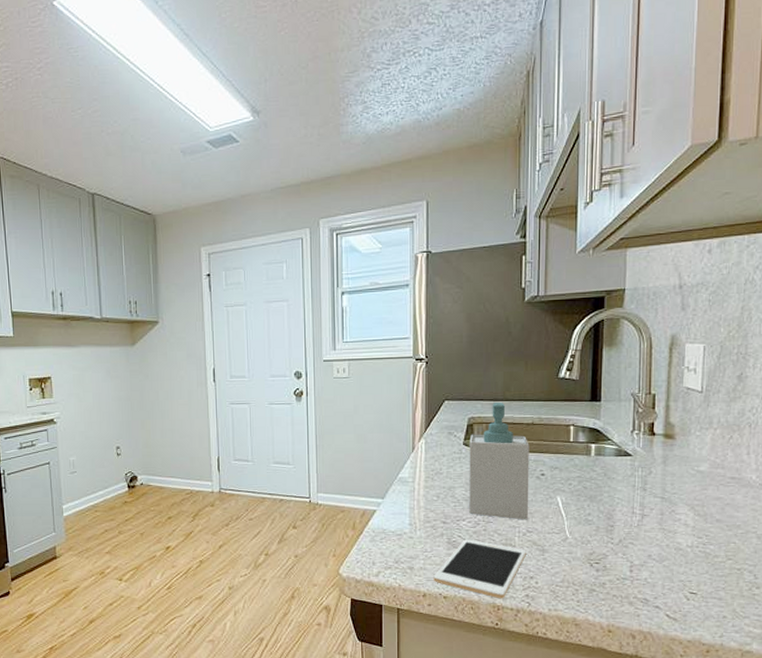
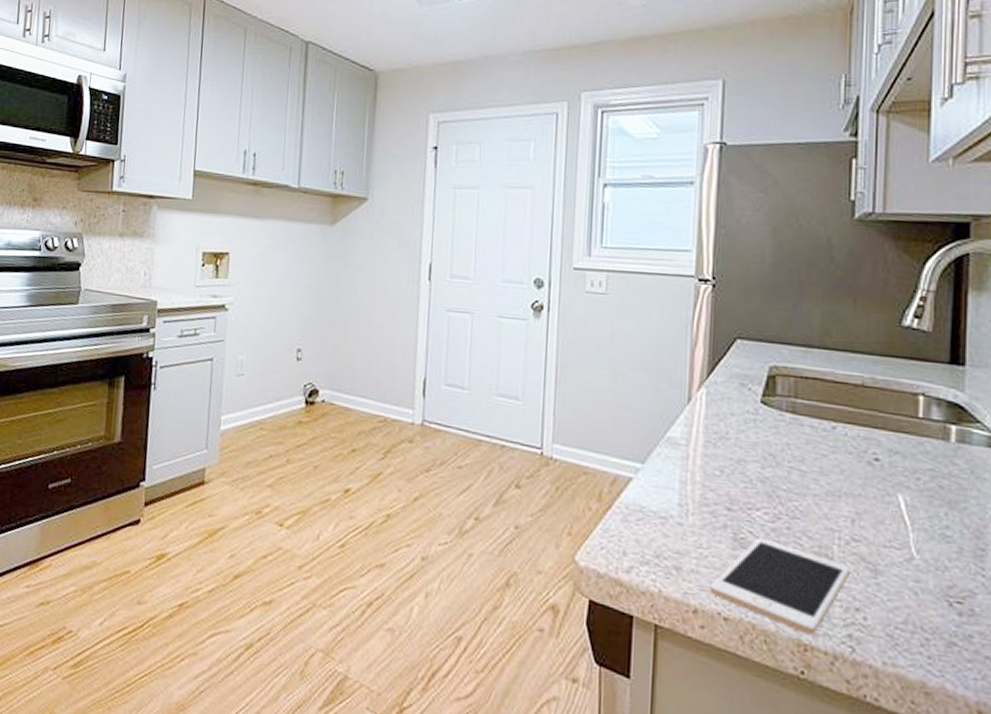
soap bottle: present [469,402,530,520] -> none [766,350,858,523]

